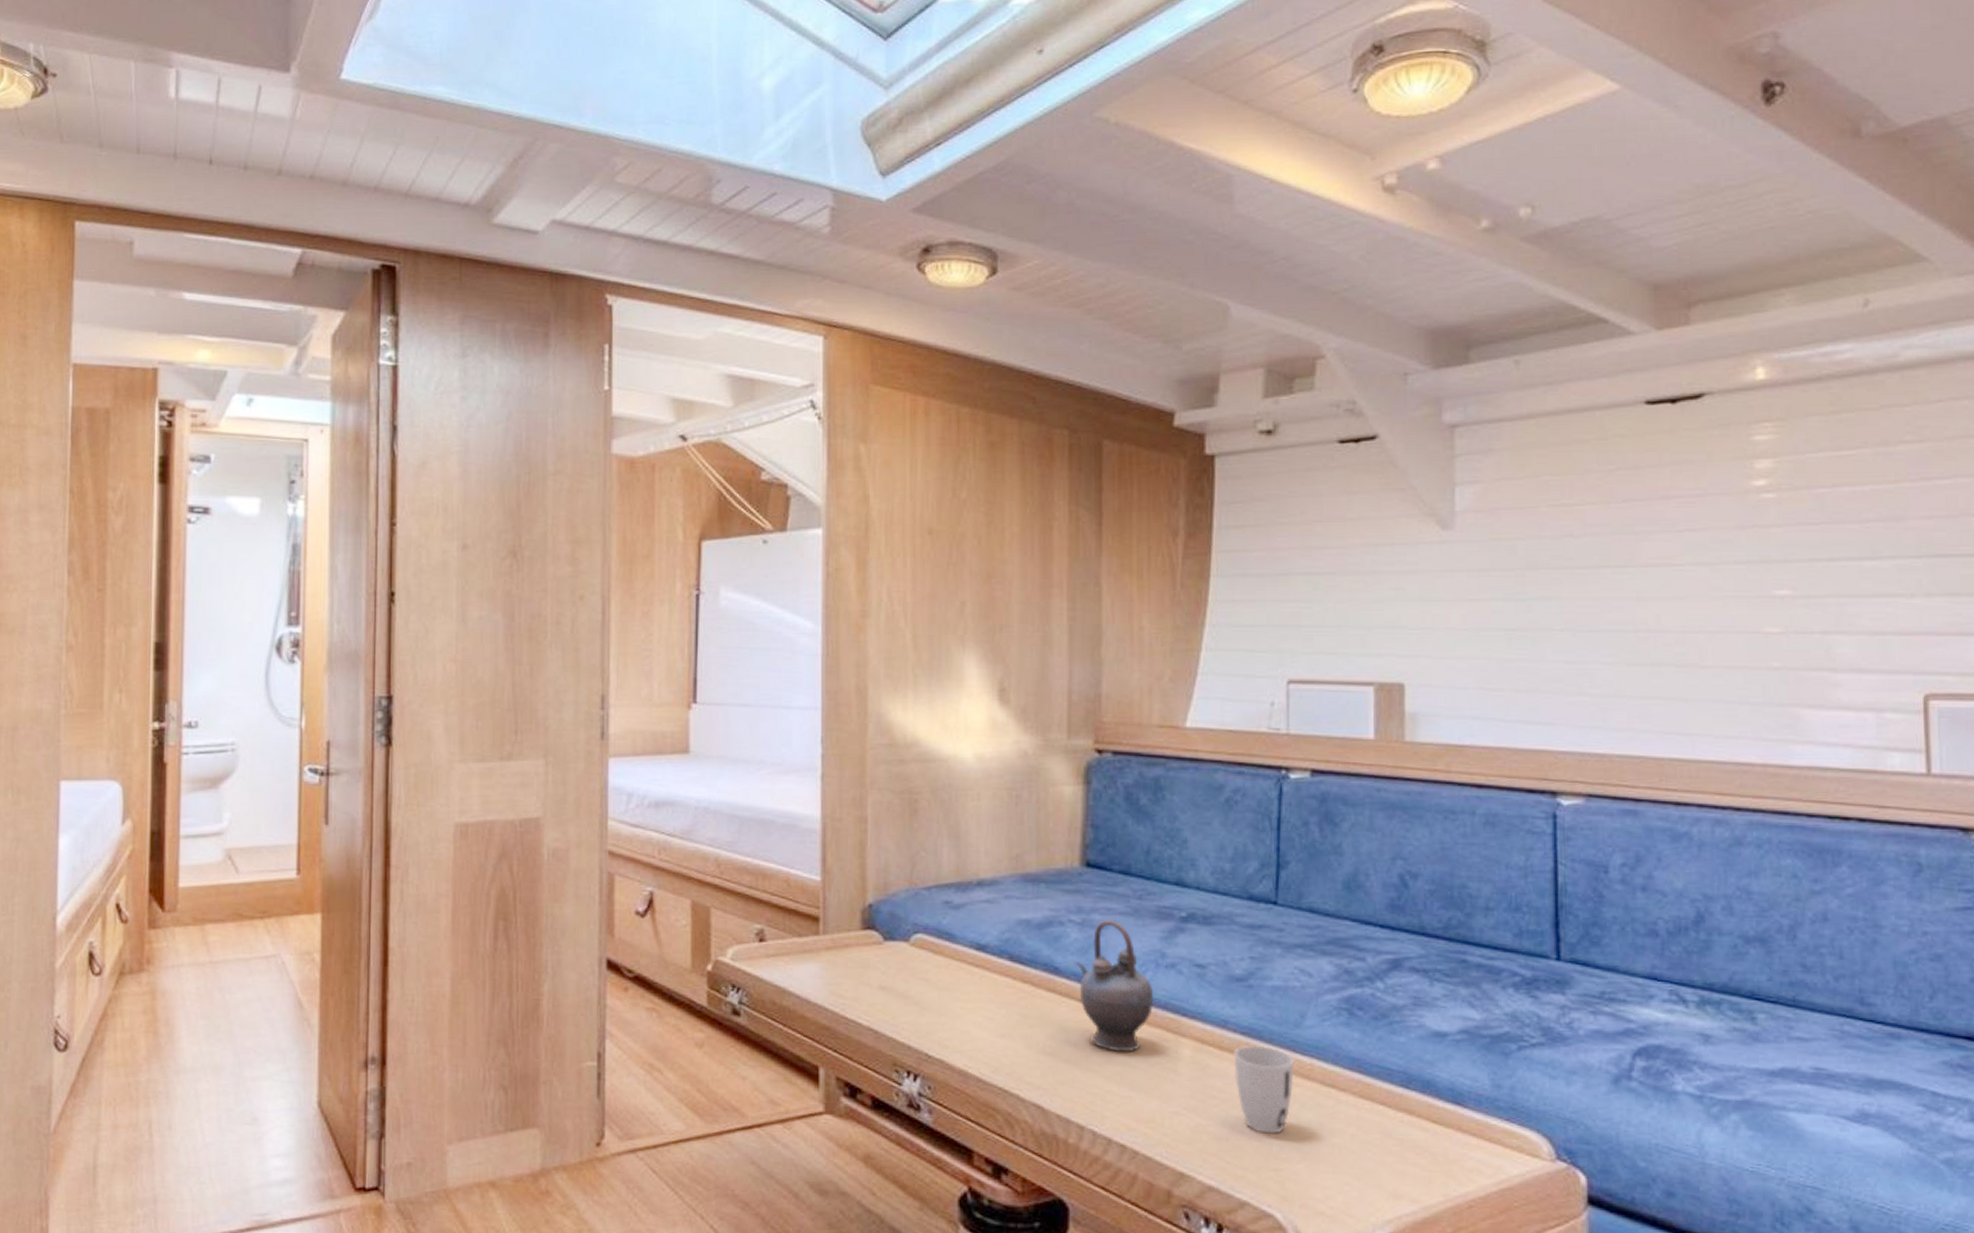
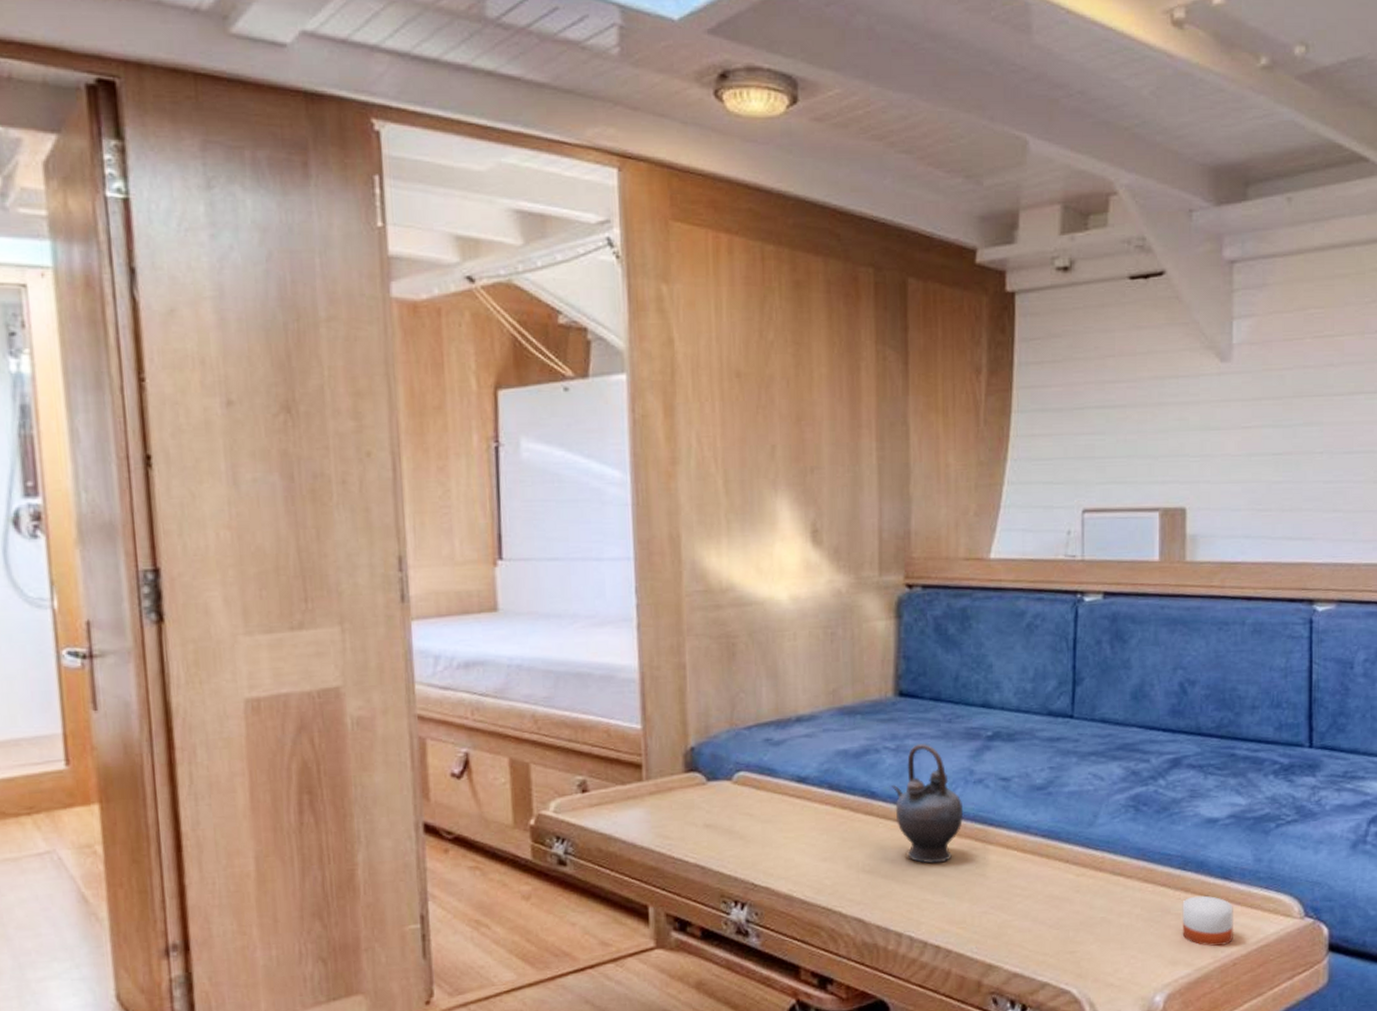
cup: present [1233,1046,1294,1134] -> none [1035,845,1088,922]
candle: none [1405,1120,1469,1182] -> present [1182,895,1234,946]

